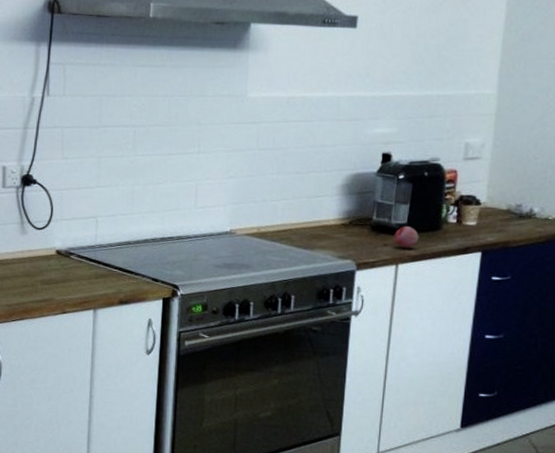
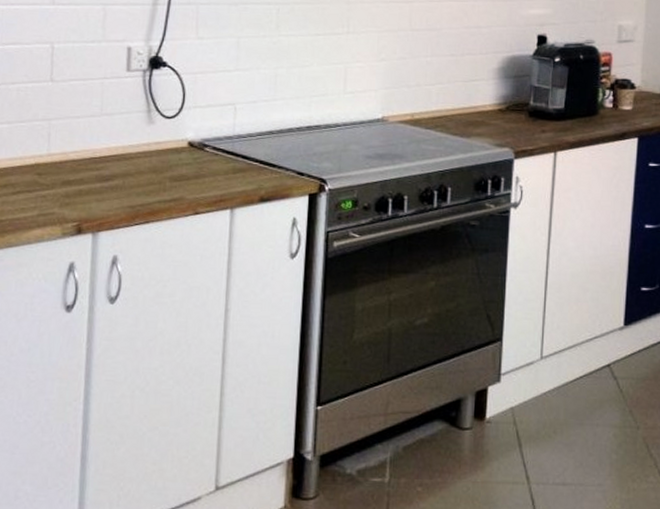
fruit: present [394,225,419,249] -> none [551,110,576,135]

